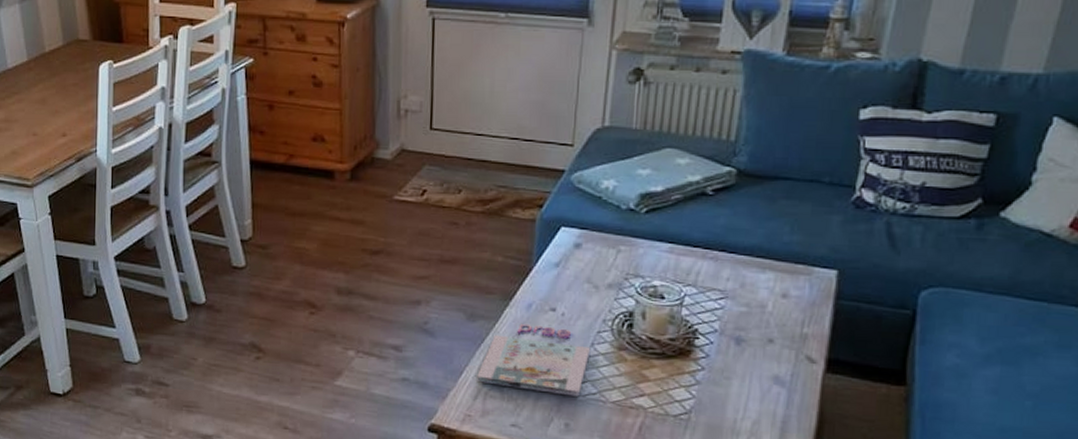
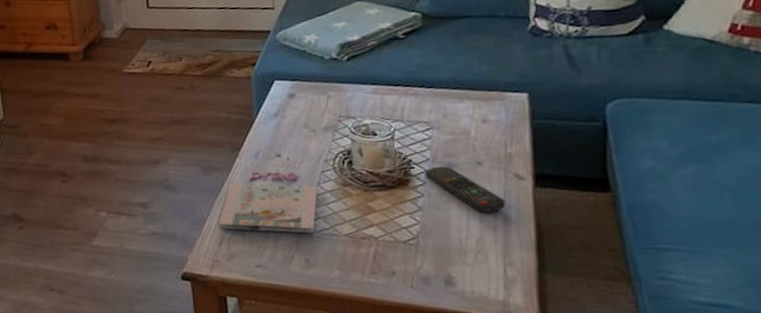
remote control: none [709,339,791,394] -> present [425,166,506,212]

